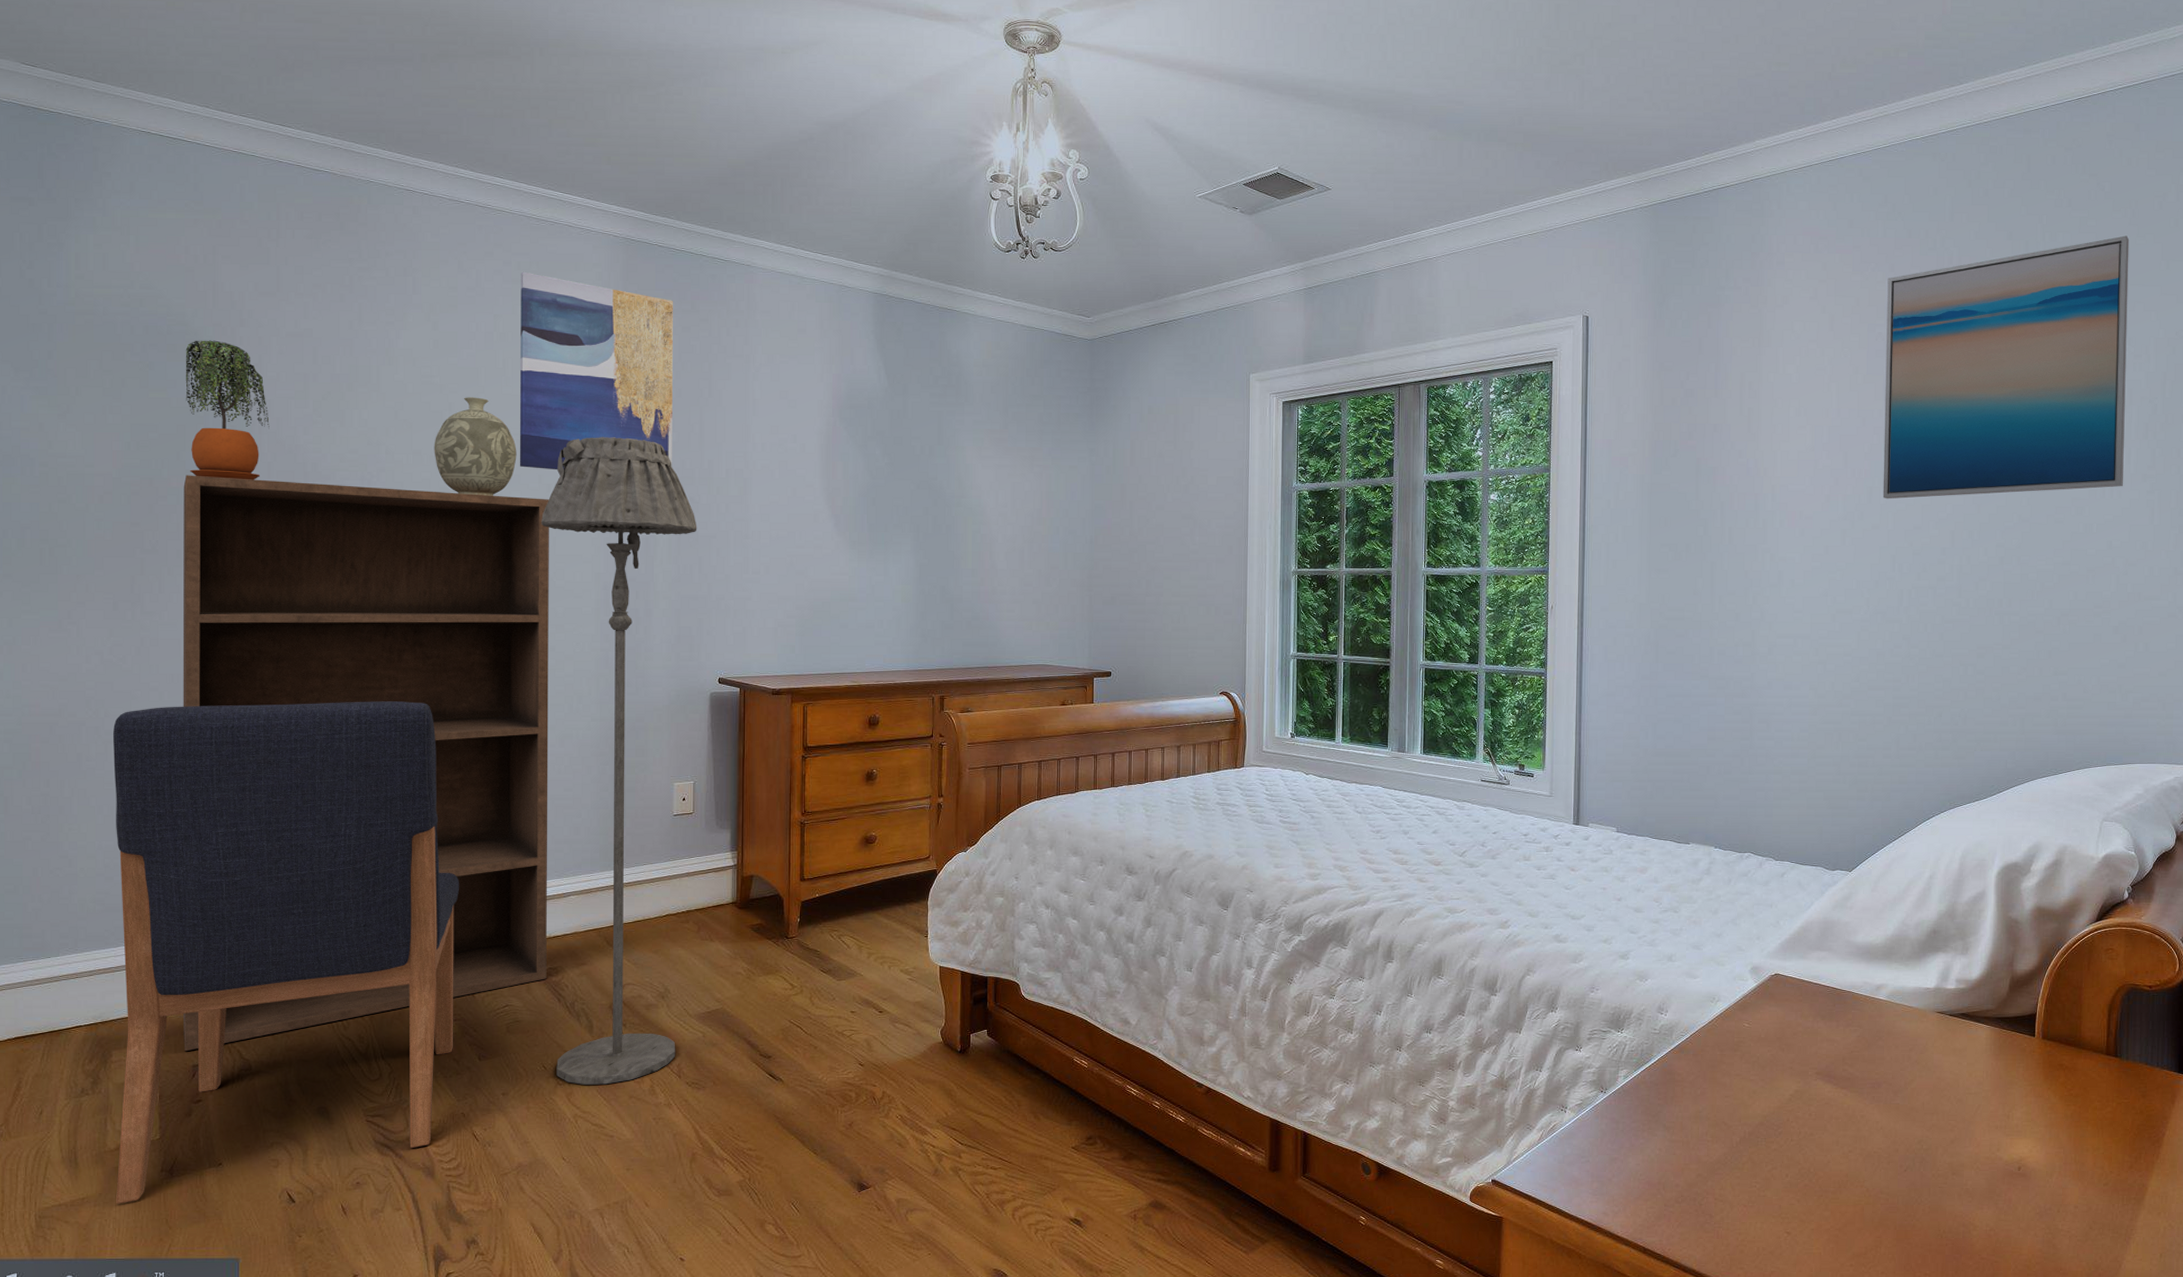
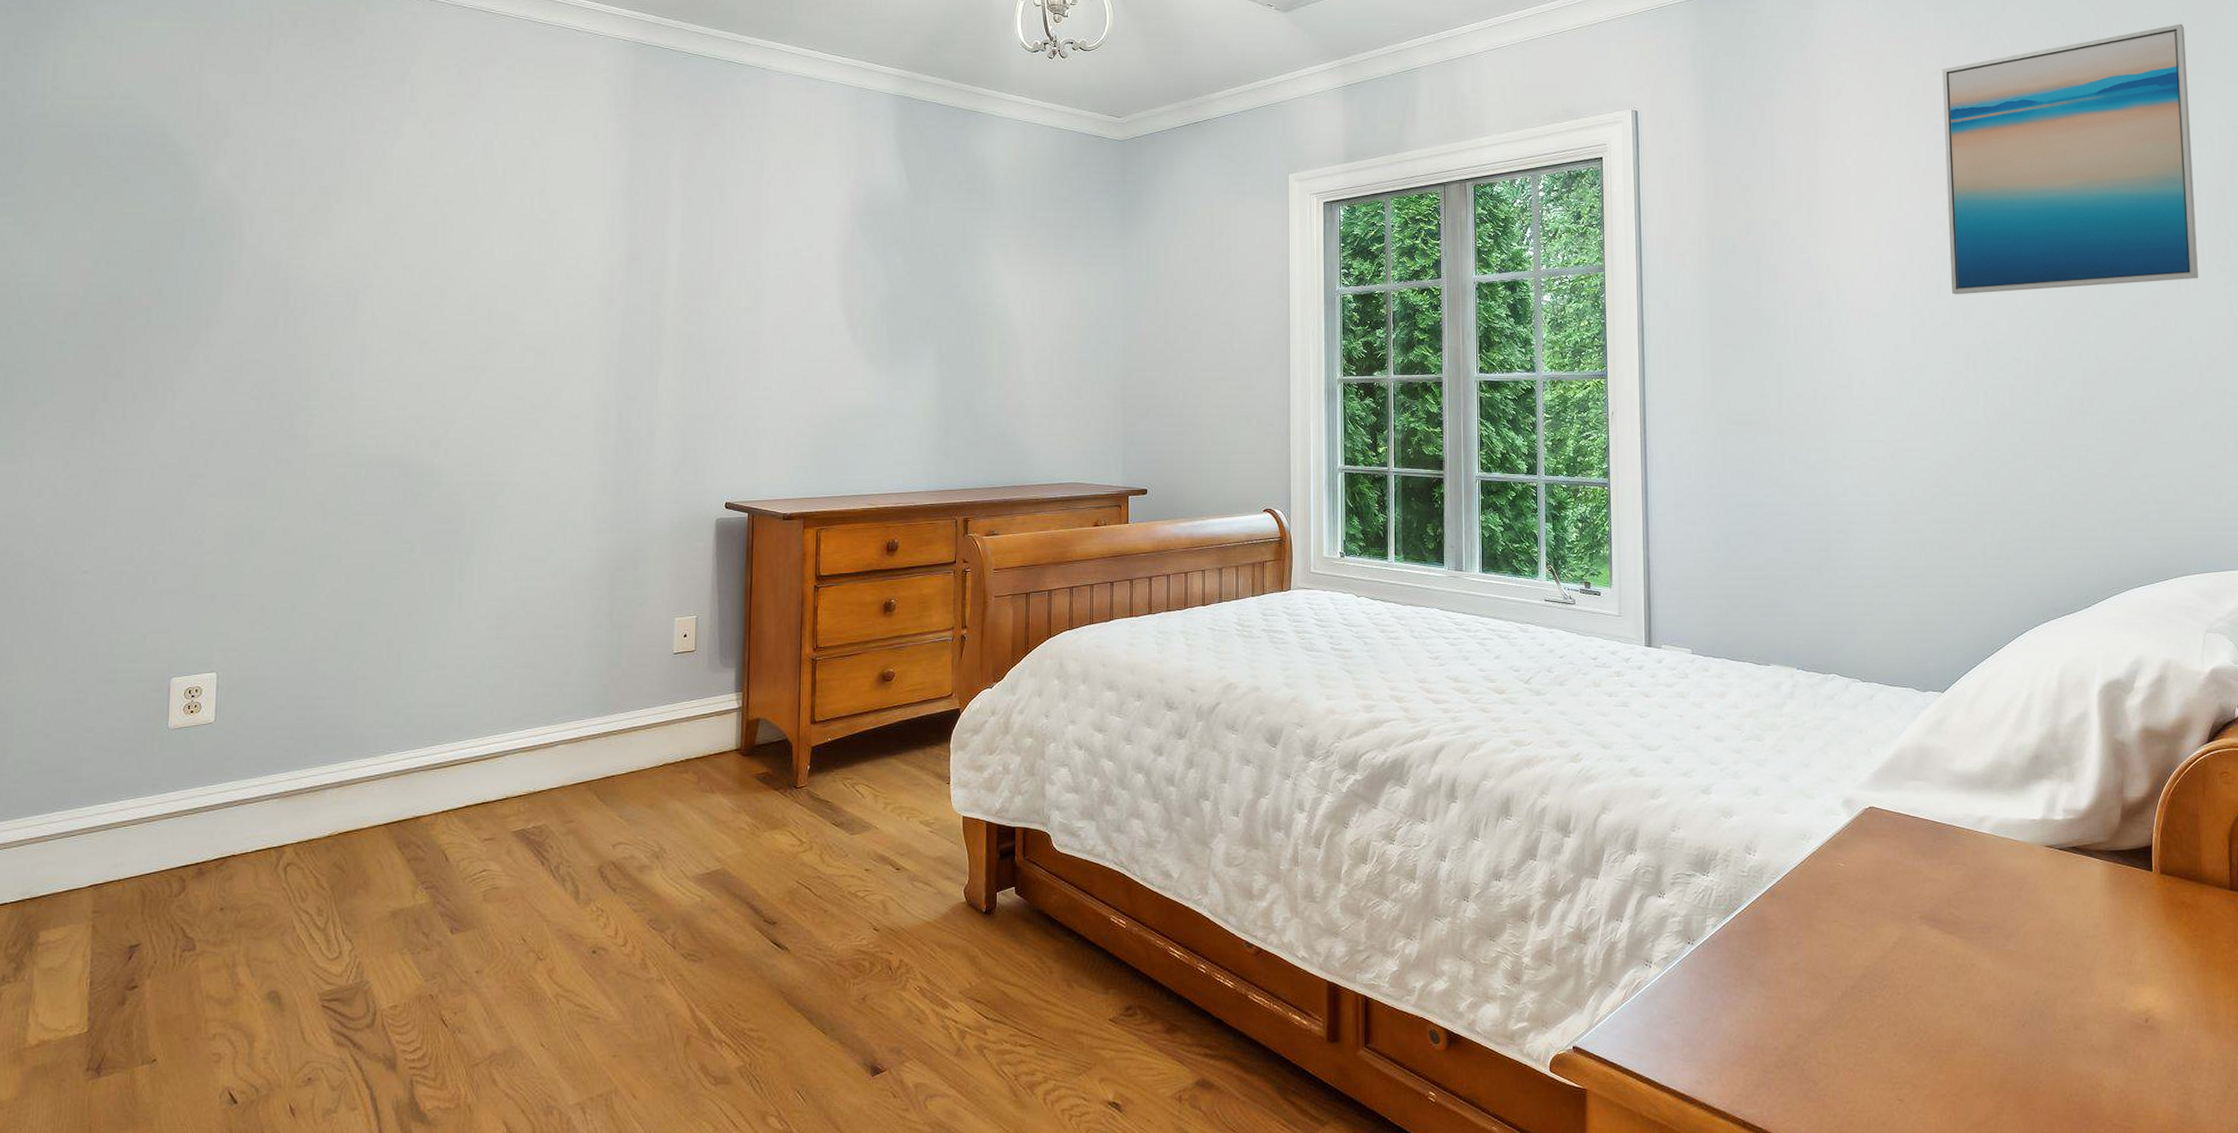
chair: present [113,701,460,1204] -> none [33,533,437,1110]
bookshelf: present [182,475,549,1052] -> none [121,294,548,931]
potted plant: present [185,340,270,480] -> none [162,152,251,298]
decorative vase: present [434,397,517,496] -> none [425,208,515,312]
wall art: present [519,271,673,470] -> none [516,77,684,284]
floor lamp: present [541,437,697,1085] -> none [537,248,705,959]

